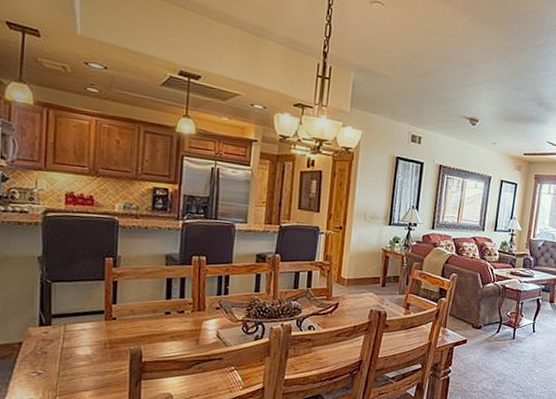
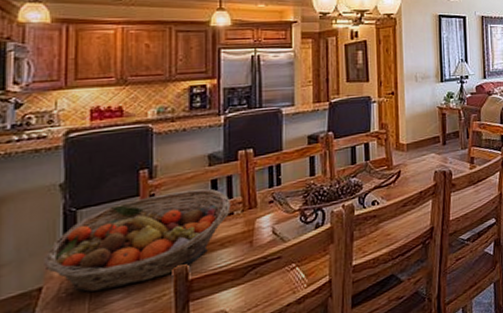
fruit basket: none [24,282,182,356] -> present [44,188,231,293]

